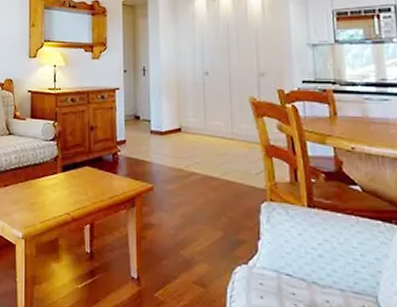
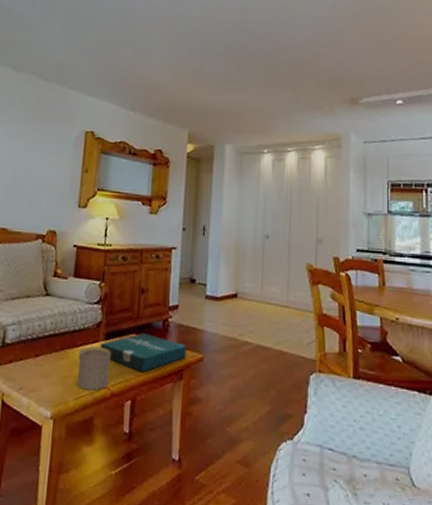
cup: none [41,178,70,215] -> present [77,347,112,390]
pizza box: none [58,166,137,200] -> present [100,333,187,372]

